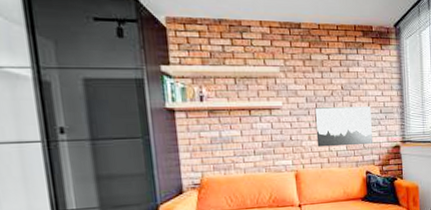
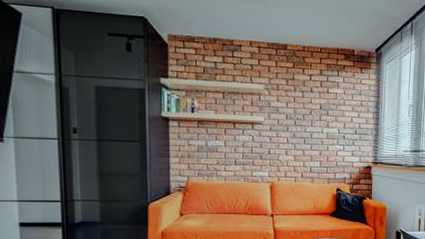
wall art: present [314,107,374,147] -> none [293,125,346,164]

